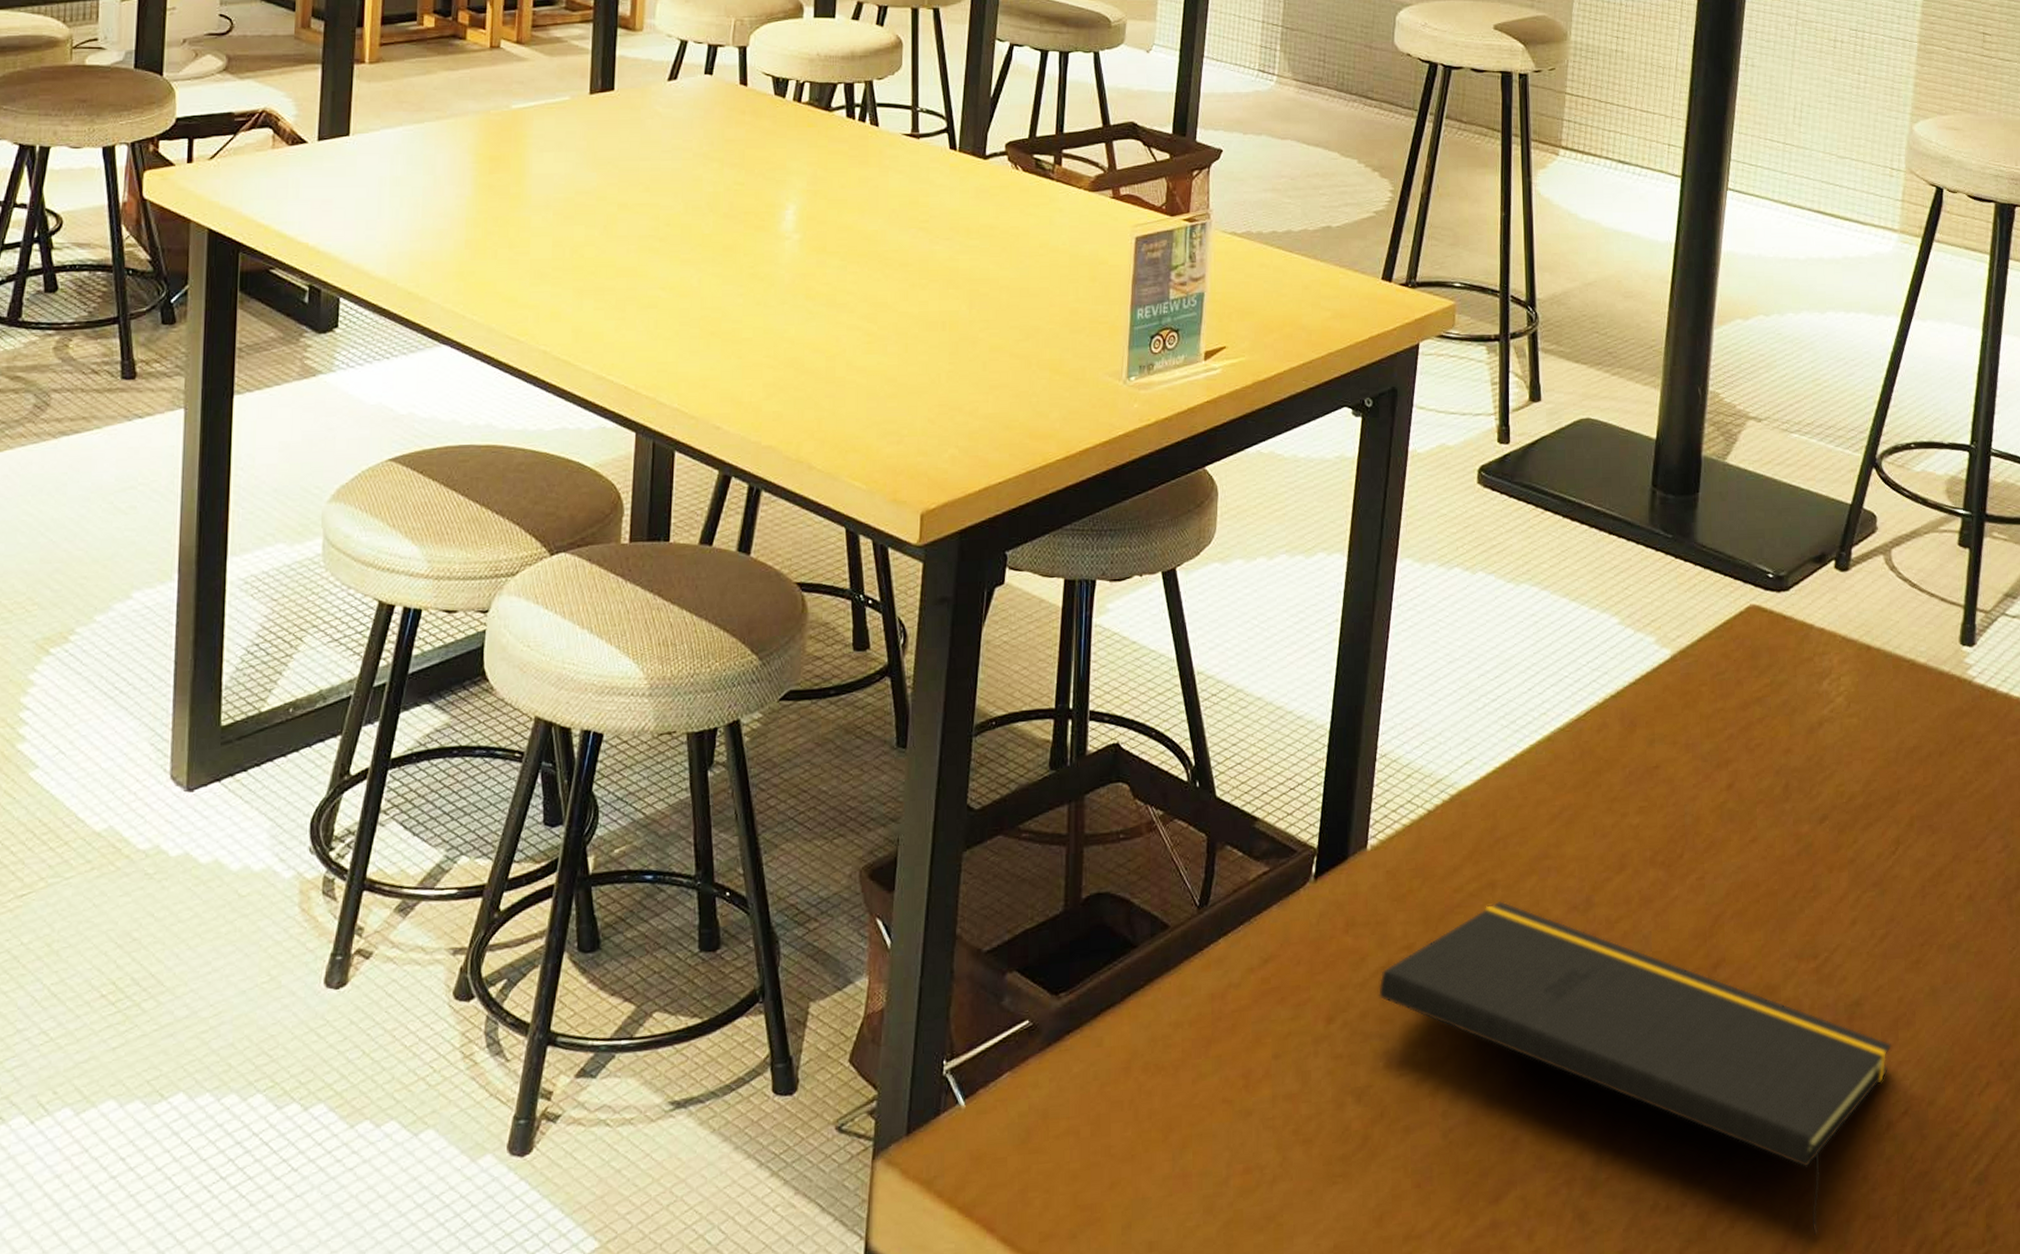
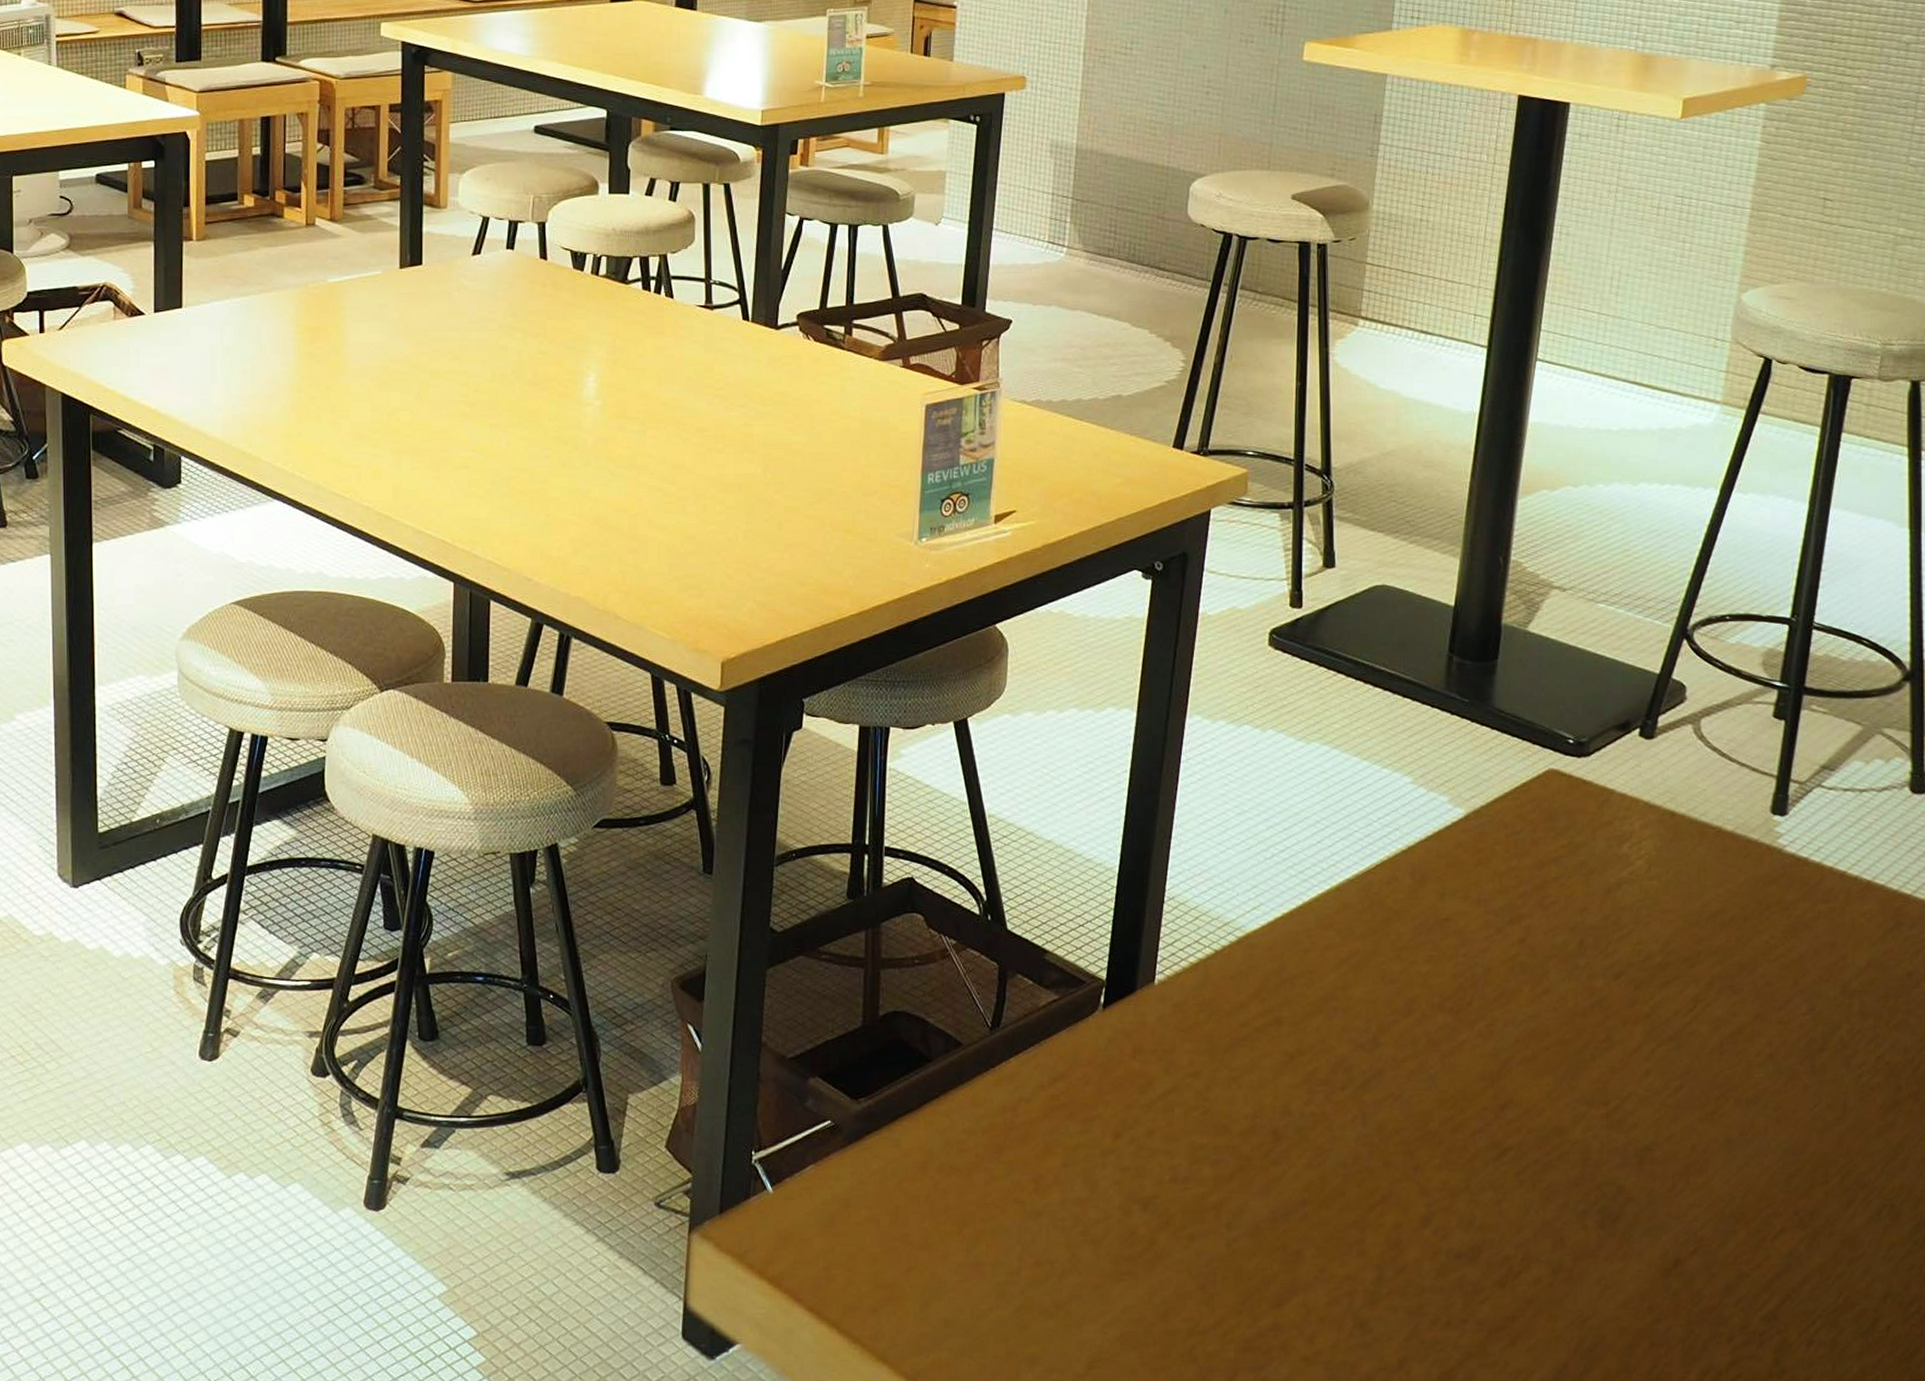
notepad: present [1379,900,1891,1235] -> none [1165,1036,1682,1357]

